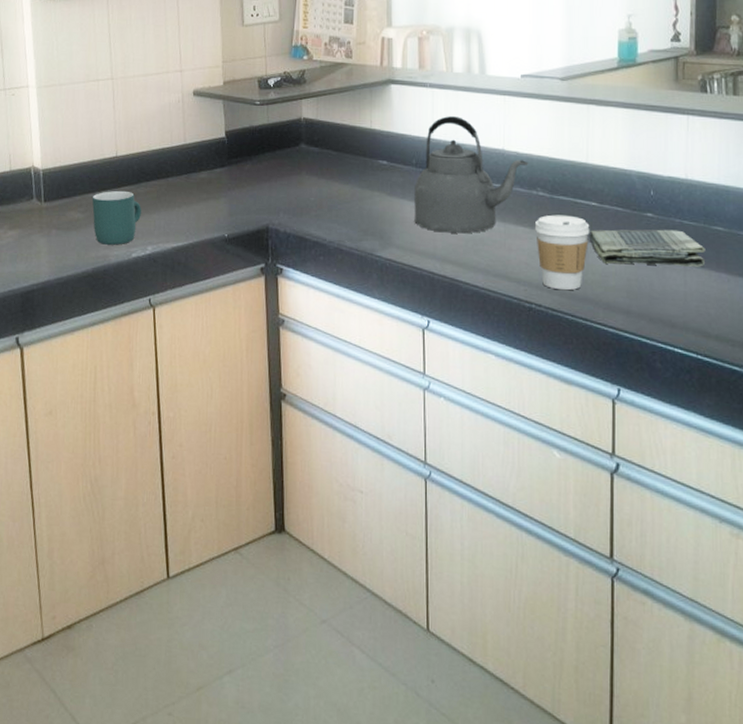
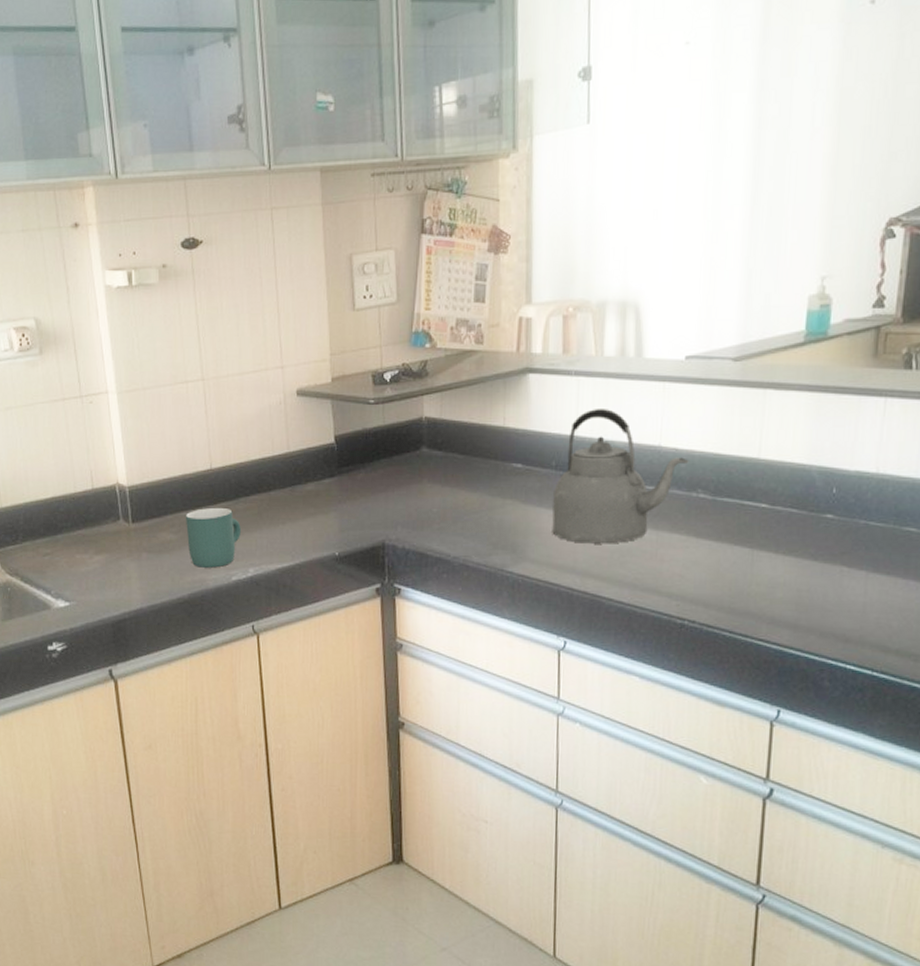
coffee cup: present [534,214,590,291] -> none [691,519,758,605]
dish towel: present [589,229,706,267] -> none [755,532,893,574]

